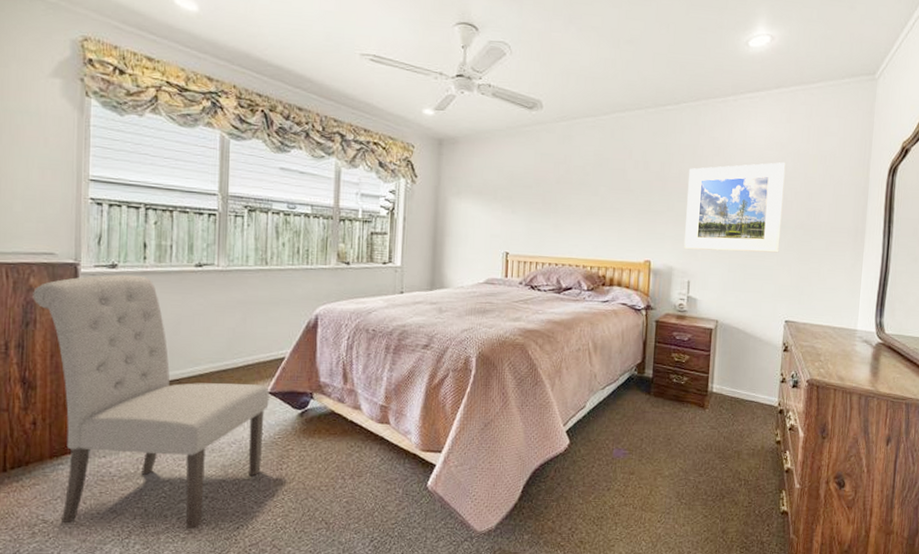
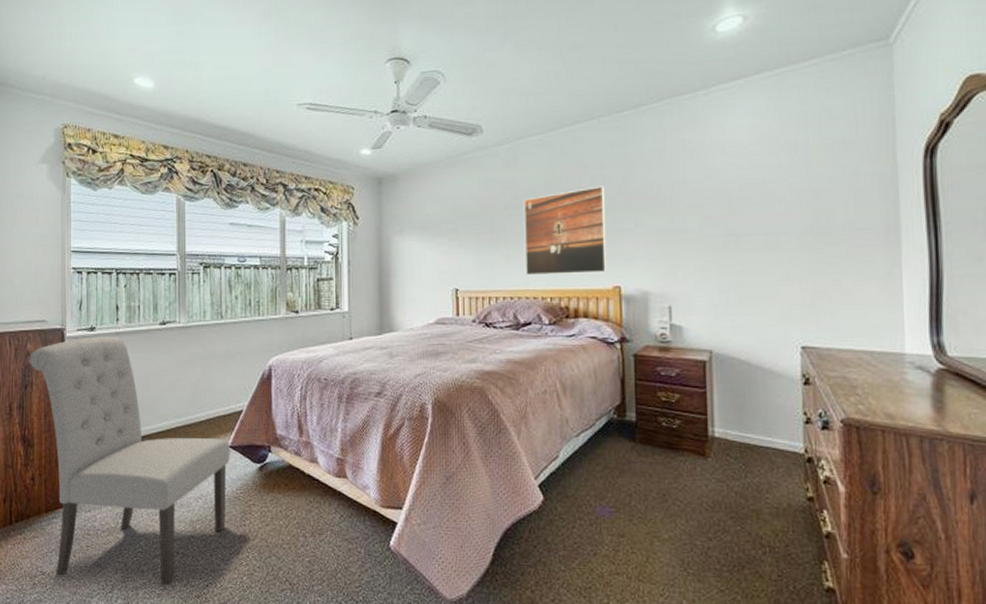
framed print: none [571,170,646,248] -> present [523,186,607,276]
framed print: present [684,162,786,253] -> none [658,158,784,269]

